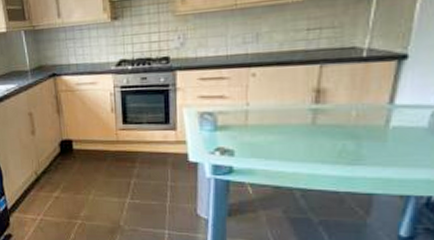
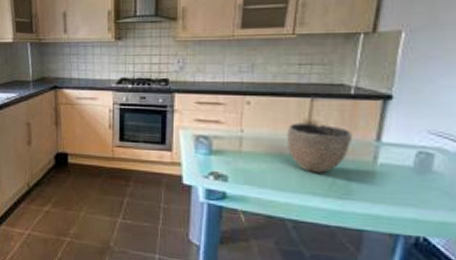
bowl: none [295,90,364,141] -> present [287,123,353,173]

